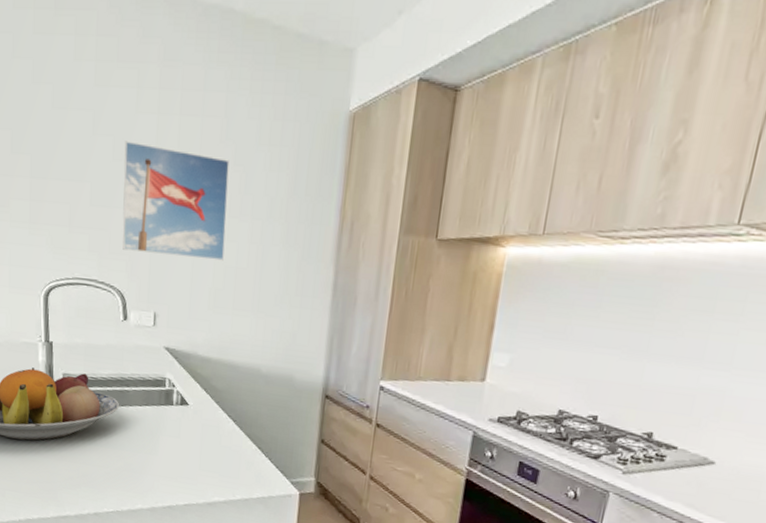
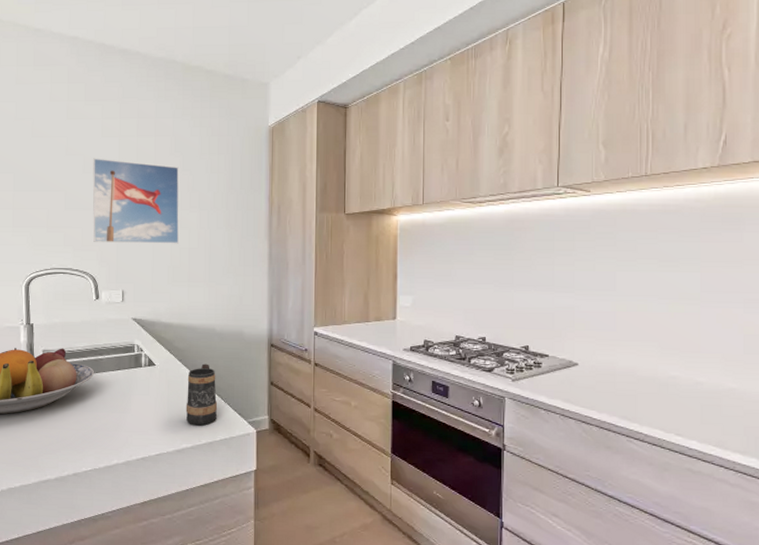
mug: none [220,409,258,480] -> present [185,363,218,426]

